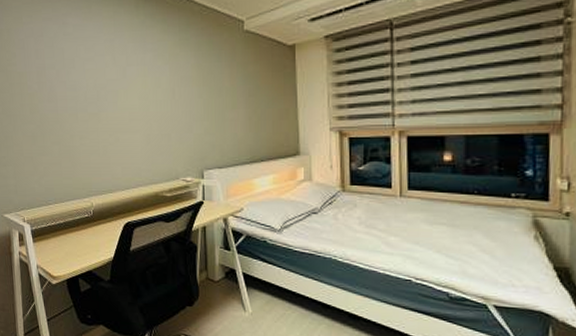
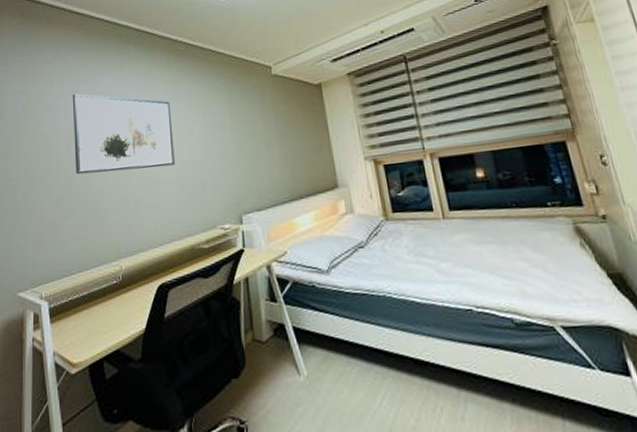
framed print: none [42,33,142,116] -> present [73,93,175,175]

